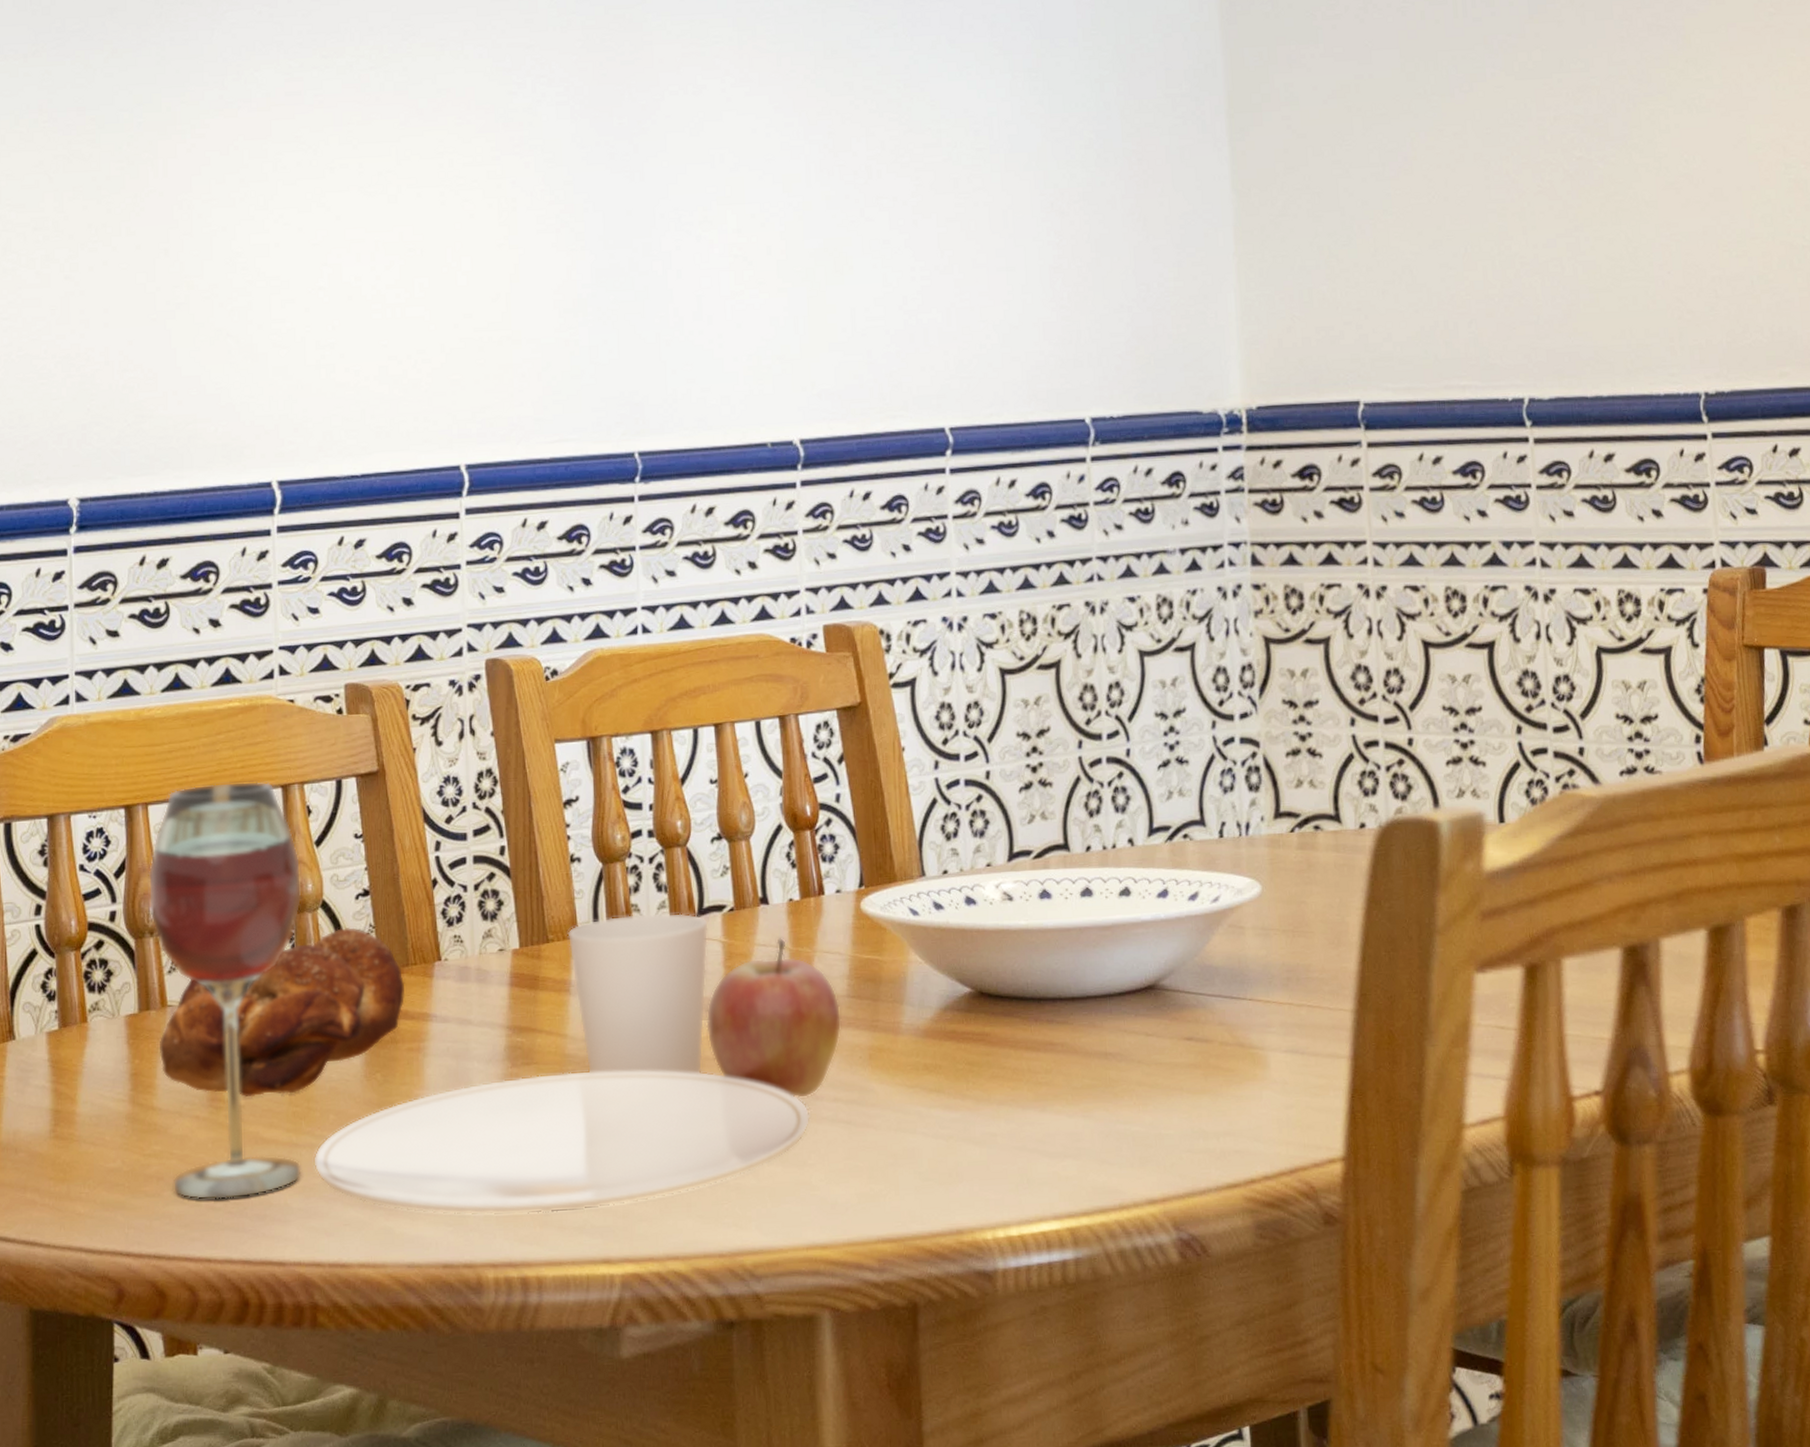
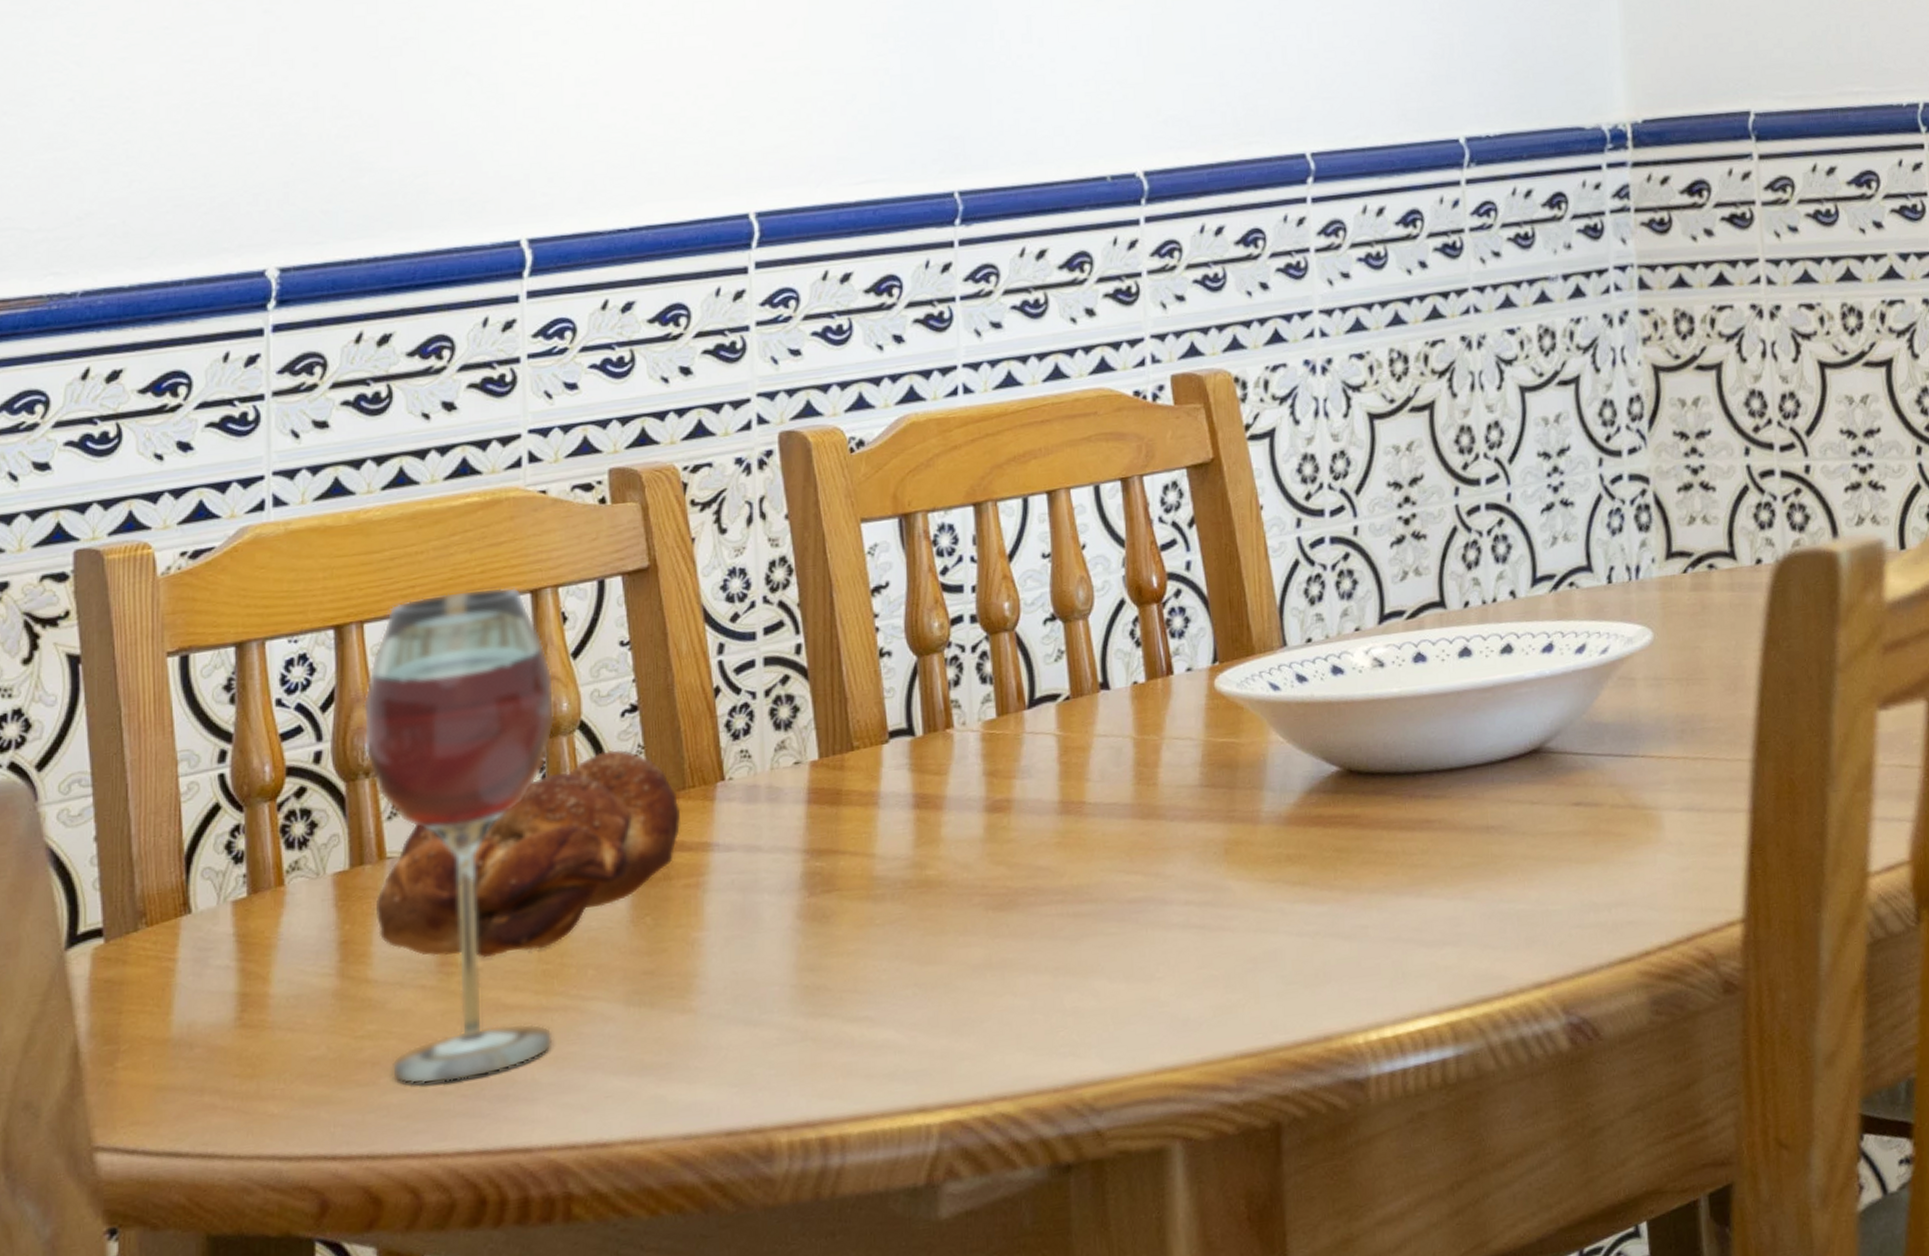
plate: present [313,1070,811,1215] -> none [568,883,1159,1074]
dixie cup: present [567,912,709,1074] -> none [875,706,1041,896]
apple: present [705,938,842,1099] -> none [1037,726,1194,905]

